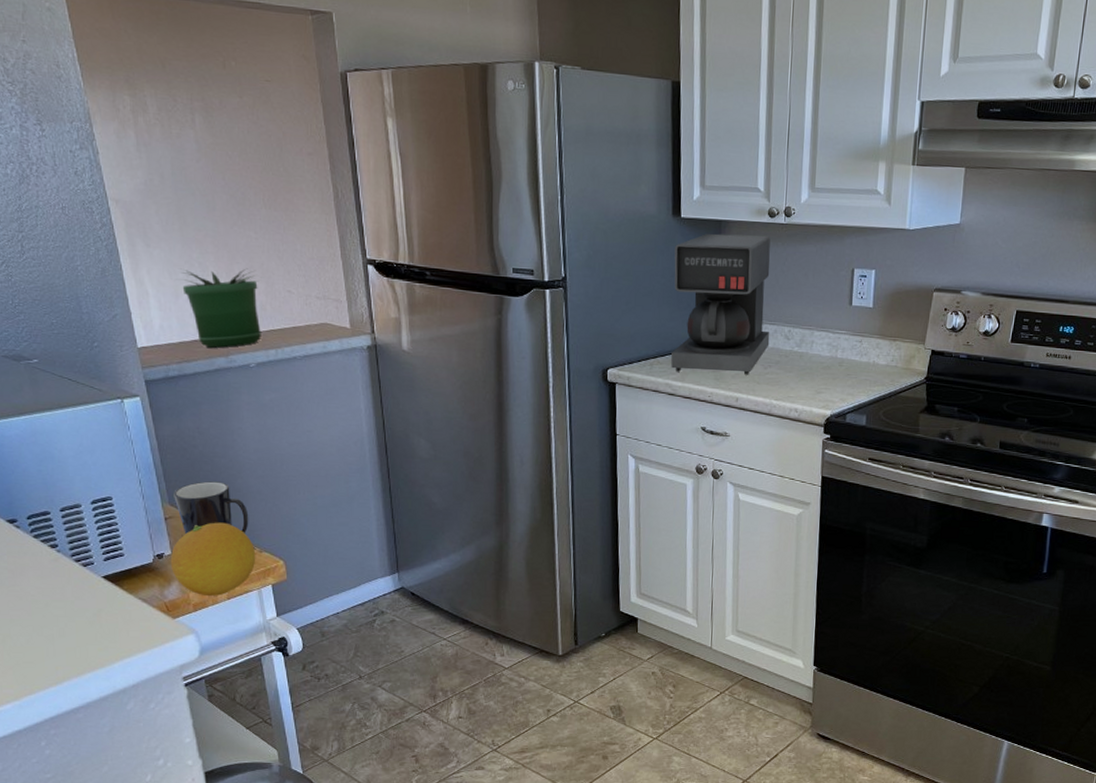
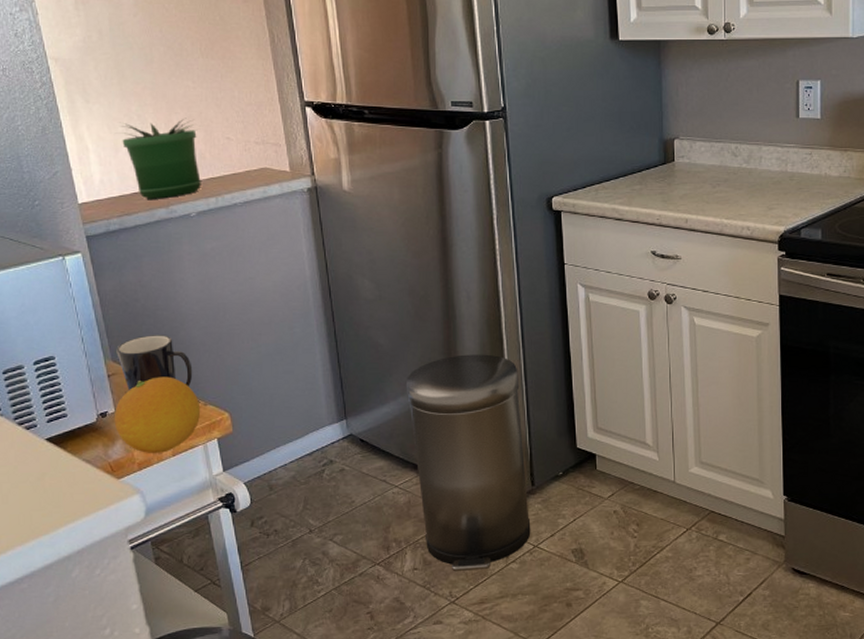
pedal bin: none [457,517,572,722] -> present [405,354,531,572]
coffee maker: present [671,233,771,375] -> none [614,53,717,196]

